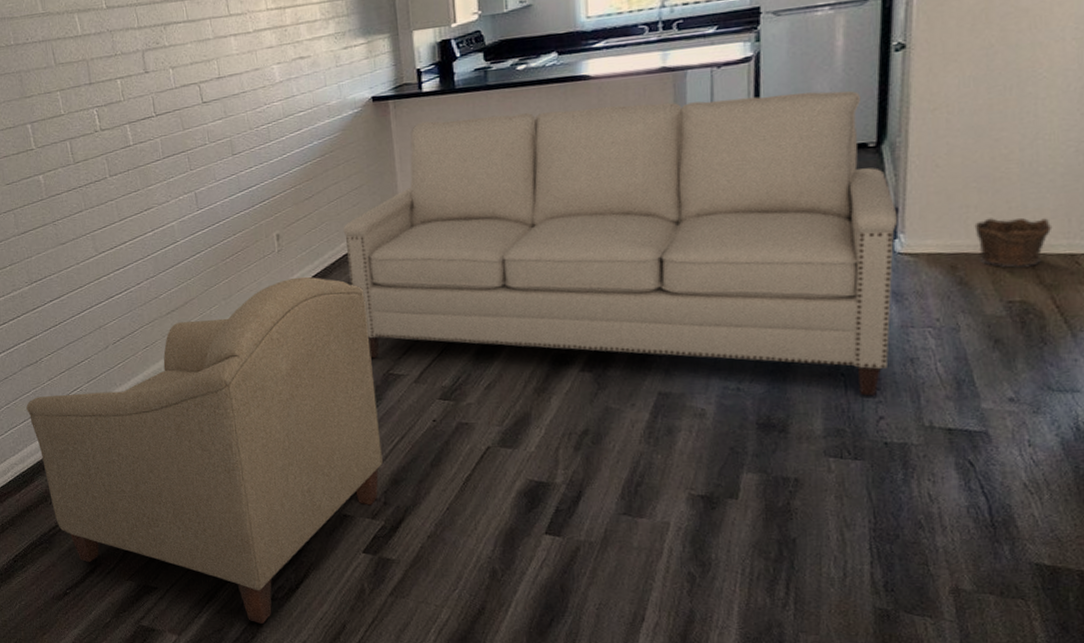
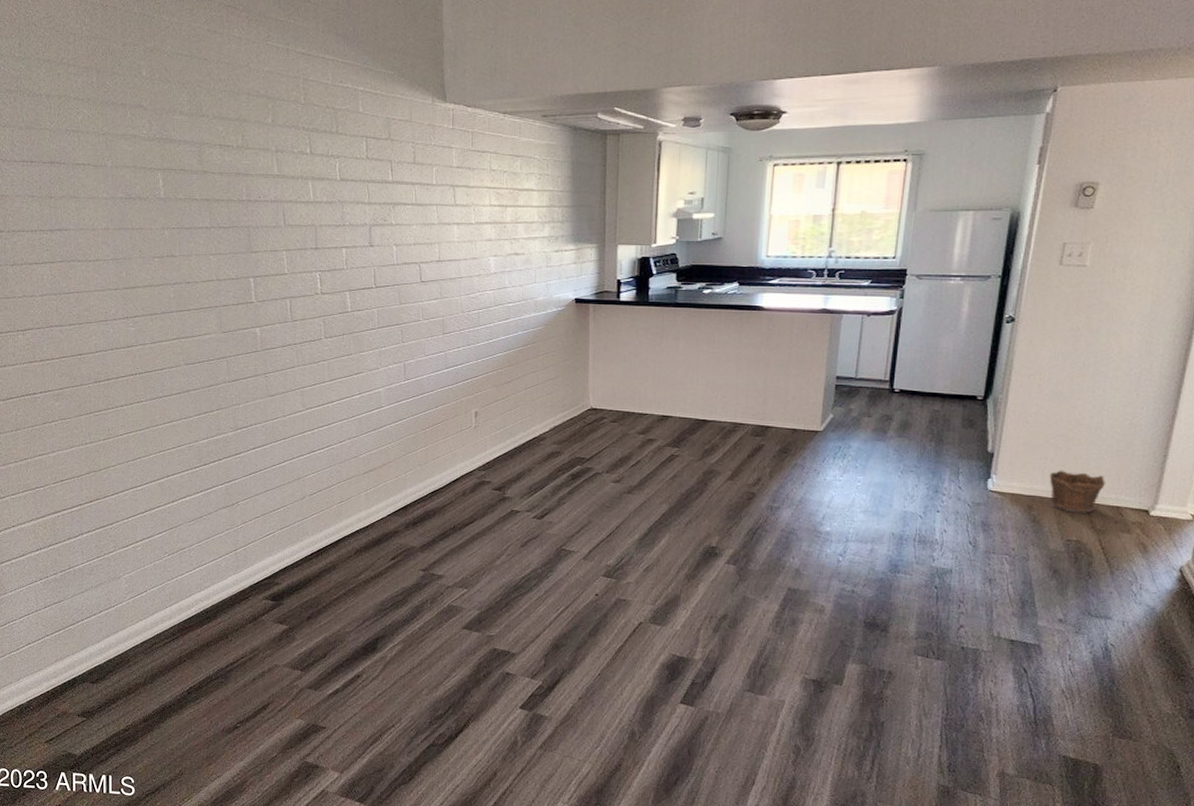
chair: present [26,276,383,624] -> none [218,453,548,767]
sofa: present [343,91,898,396] -> none [535,327,993,607]

